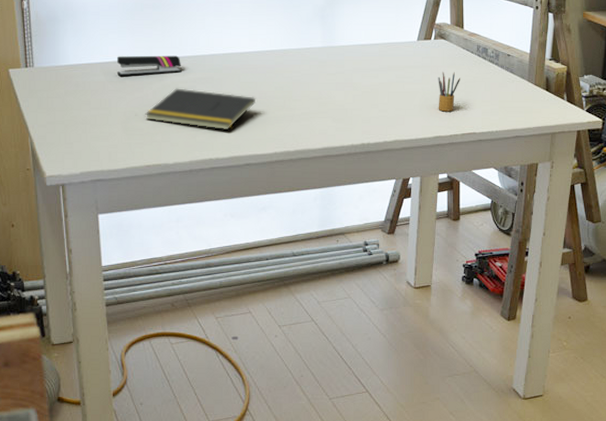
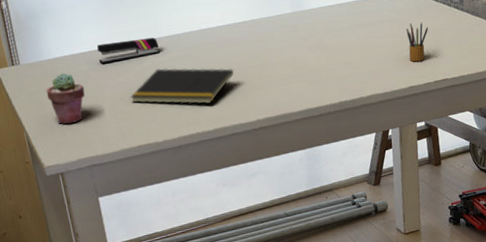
potted succulent: none [57,81,98,135] -> present [46,73,86,124]

